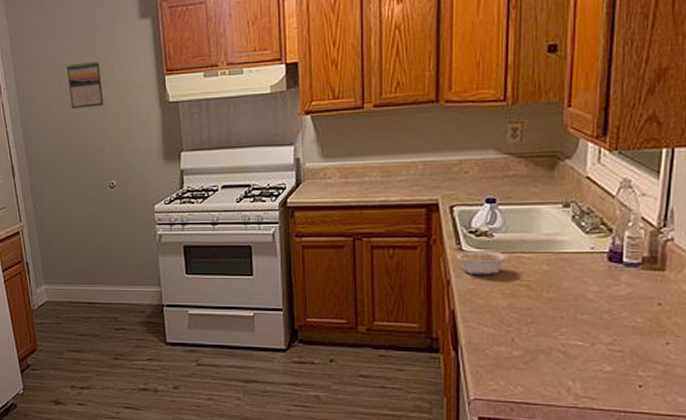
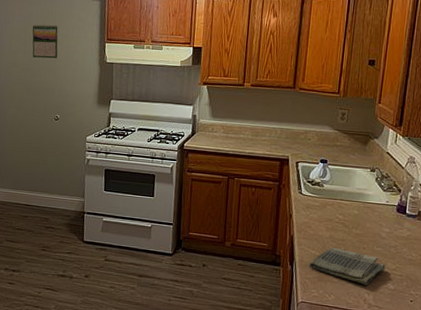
legume: present [452,248,508,276] -> none [295,192,332,214]
dish towel: none [482,321,597,369] -> present [309,248,386,285]

